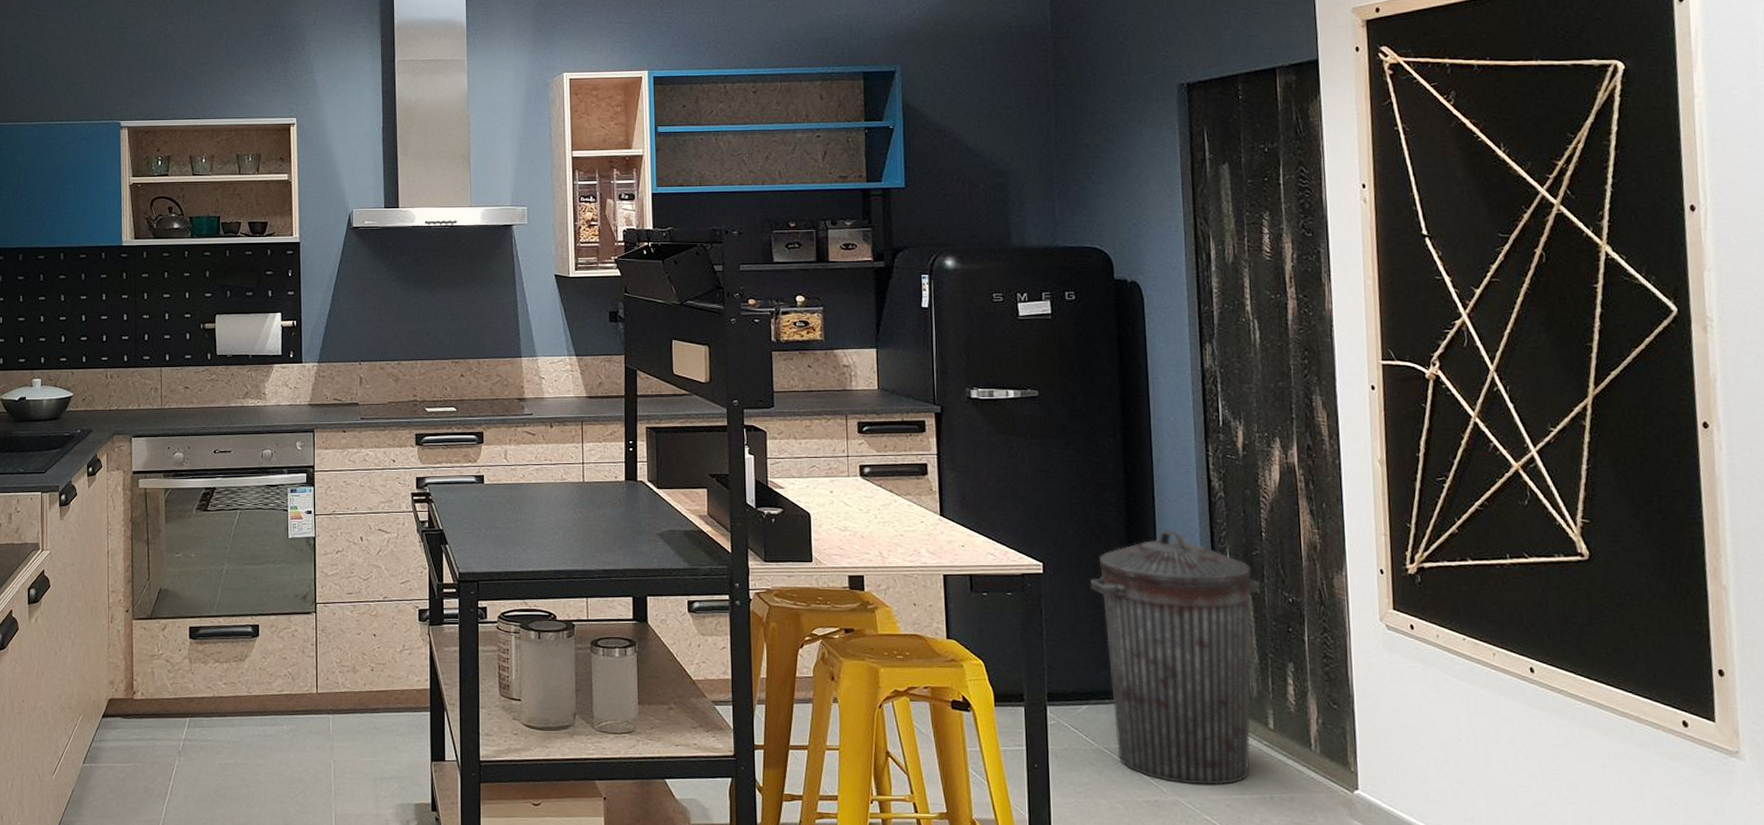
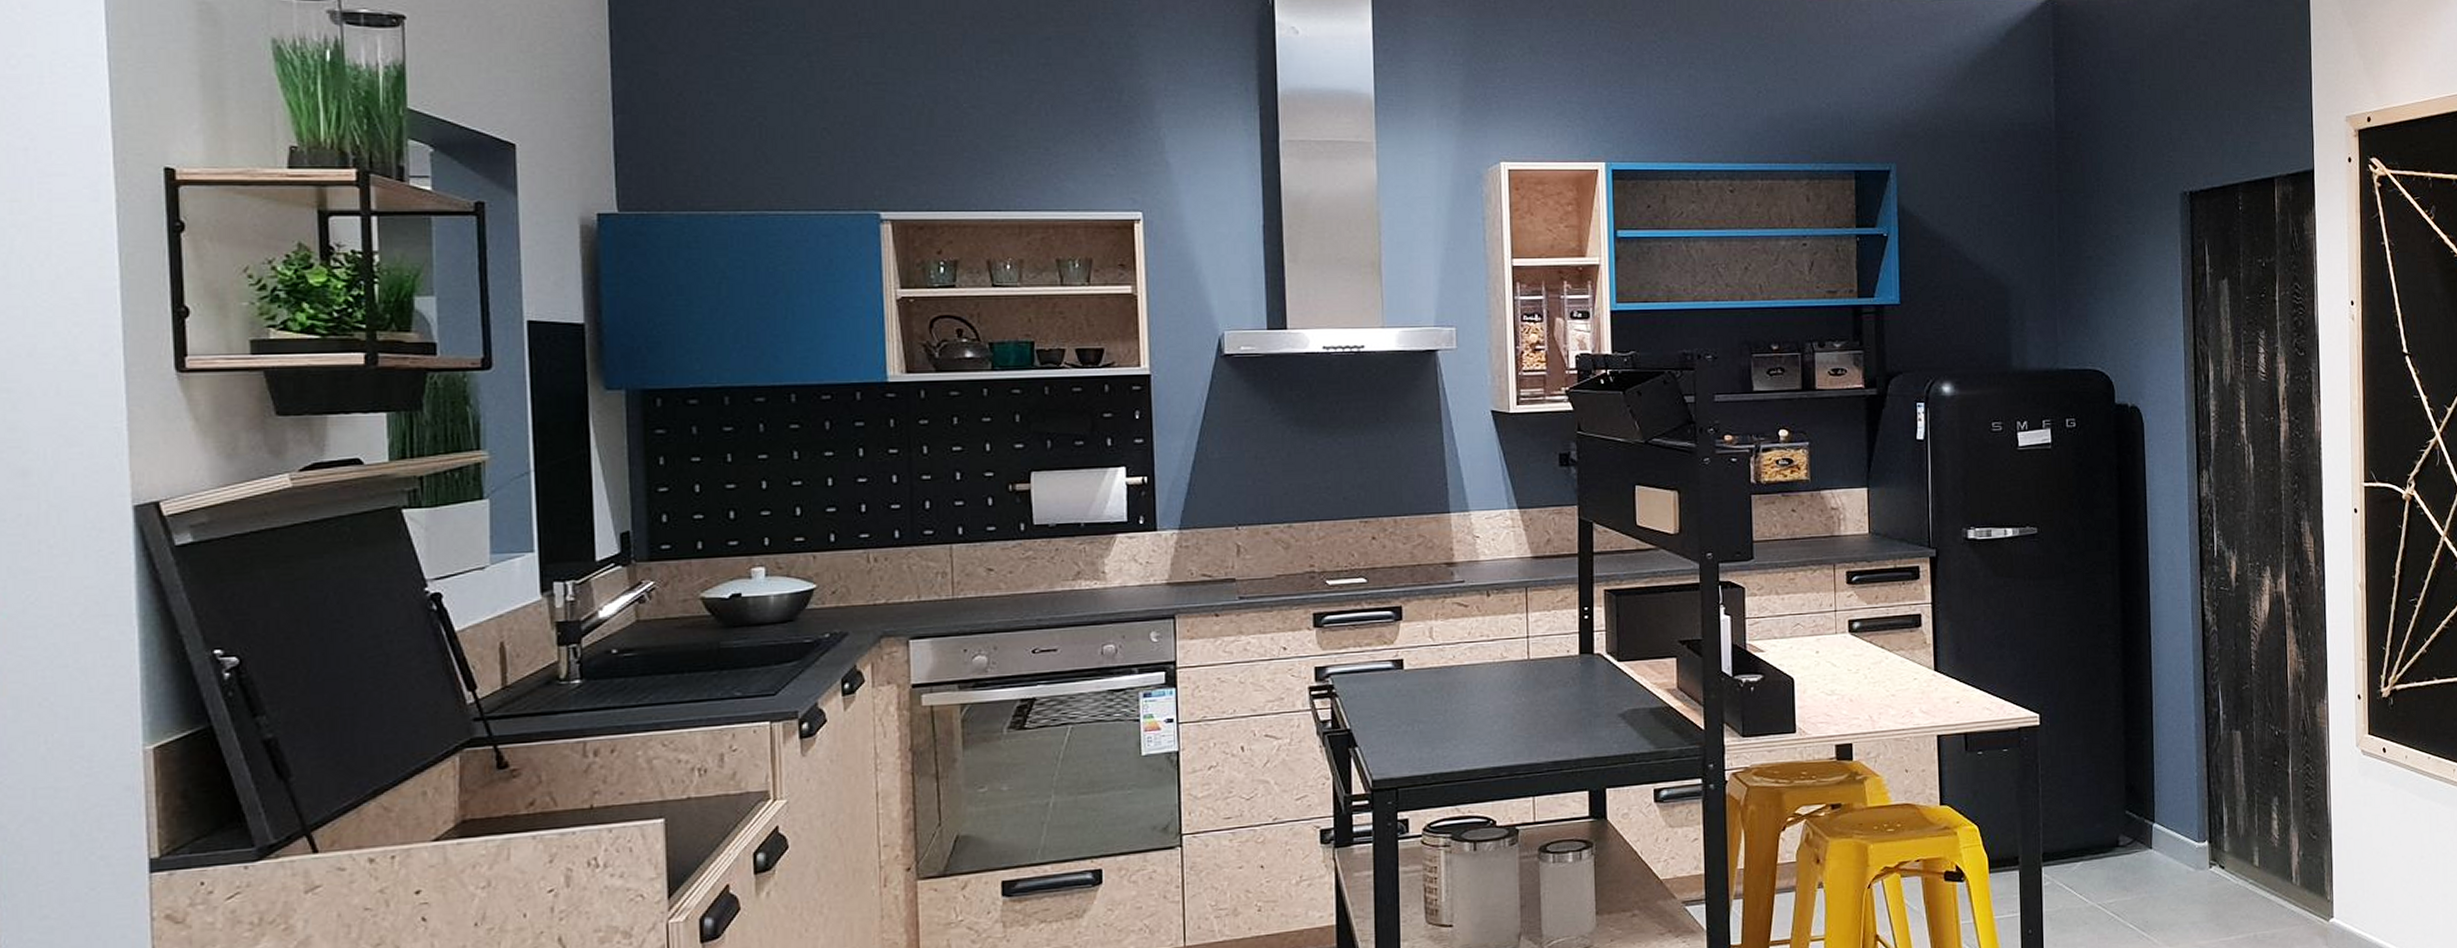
trash can: present [1089,529,1260,786] -> none [2086,669,2249,933]

